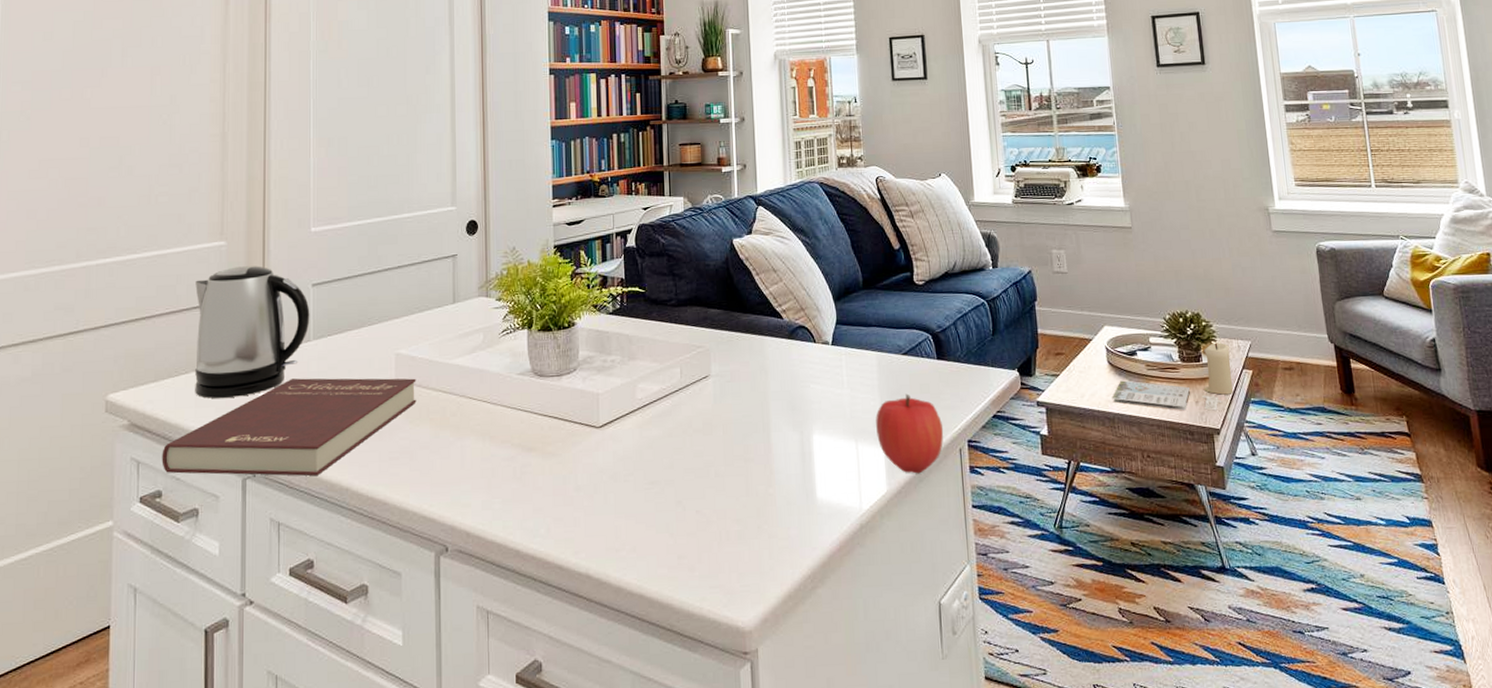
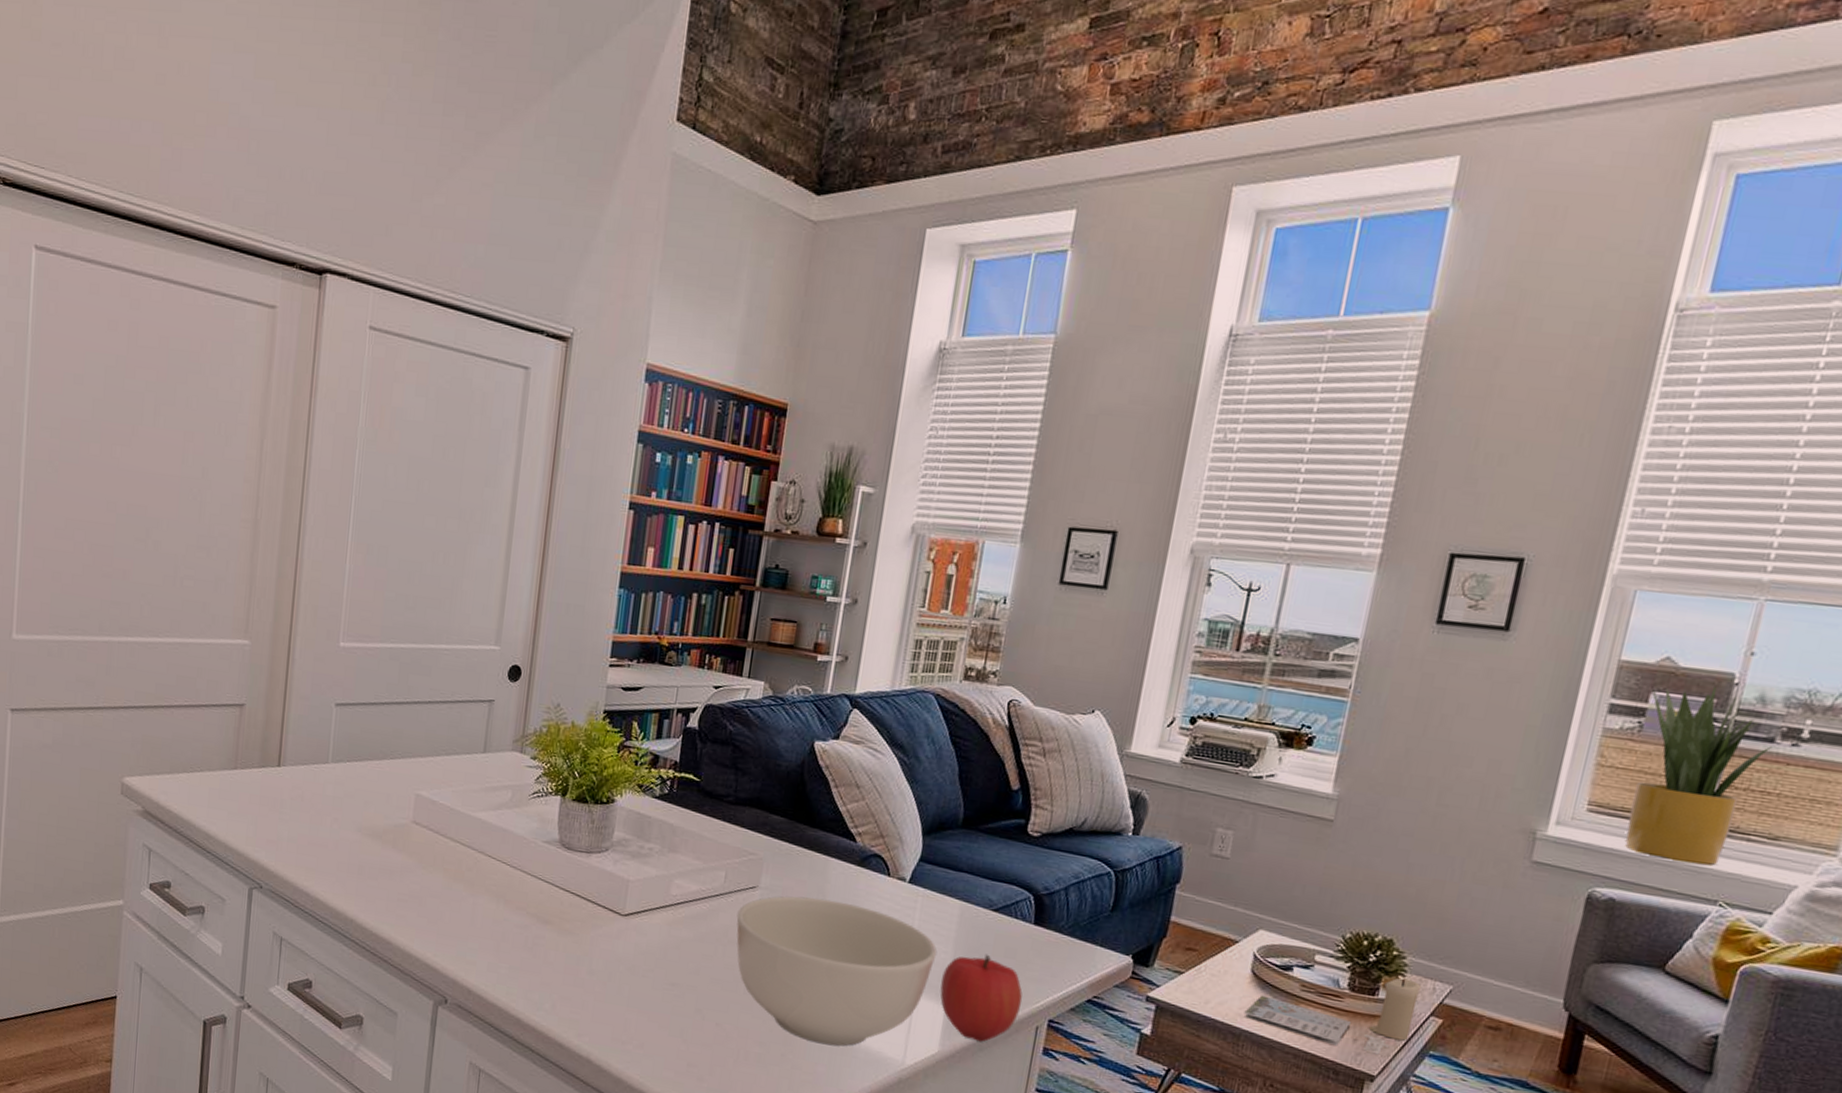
book: present [161,378,417,476] -> none [172,798,435,901]
kettle: present [195,266,310,399] -> none [208,670,331,807]
bowl: none [696,374,867,509] -> present [736,896,938,1046]
planter: none [1308,82,1393,211] -> present [1625,687,1772,865]

